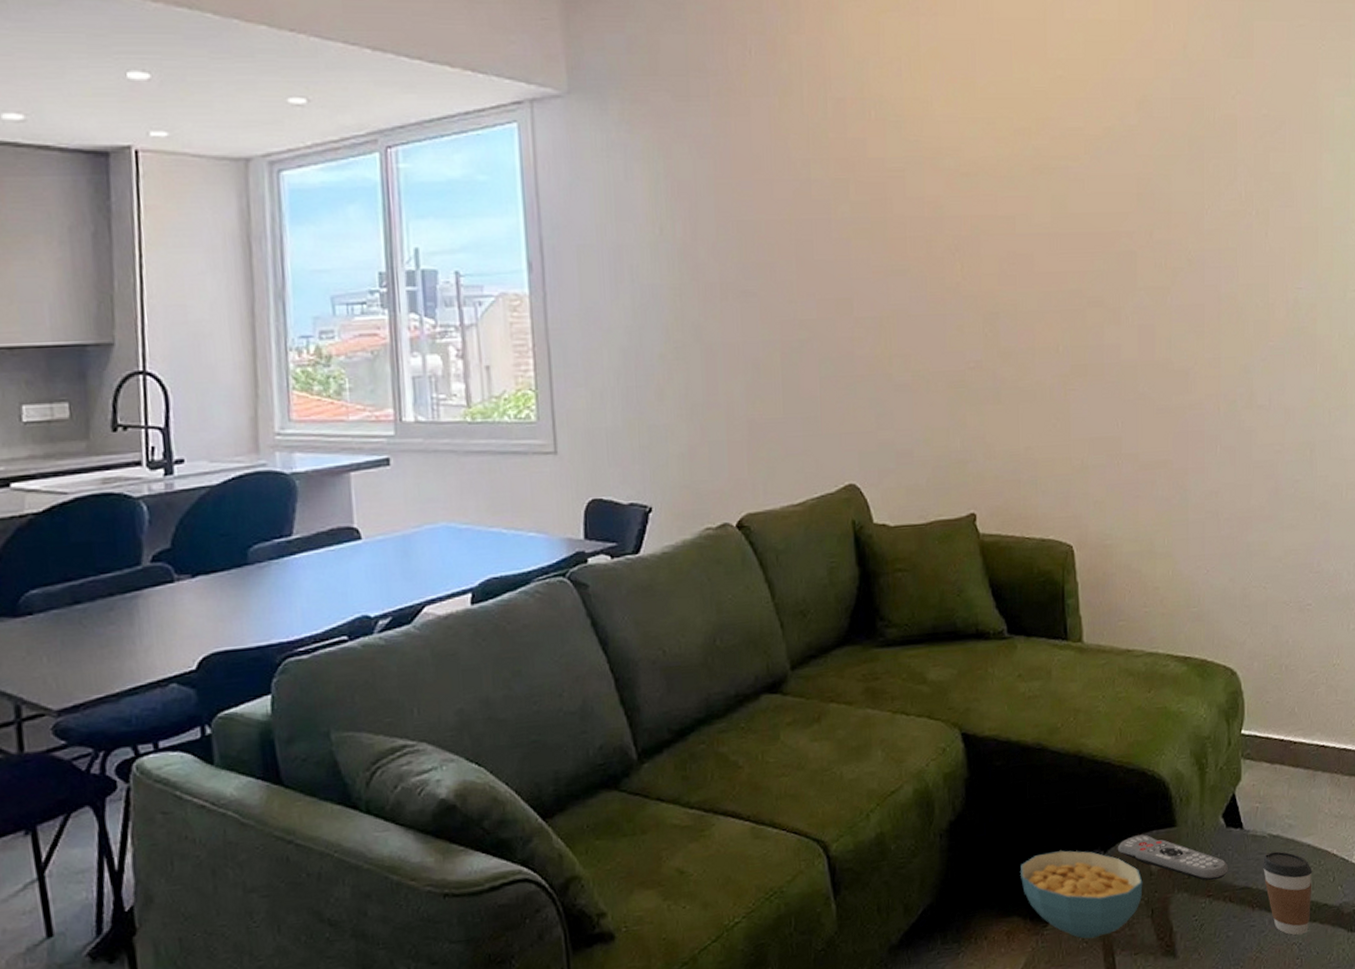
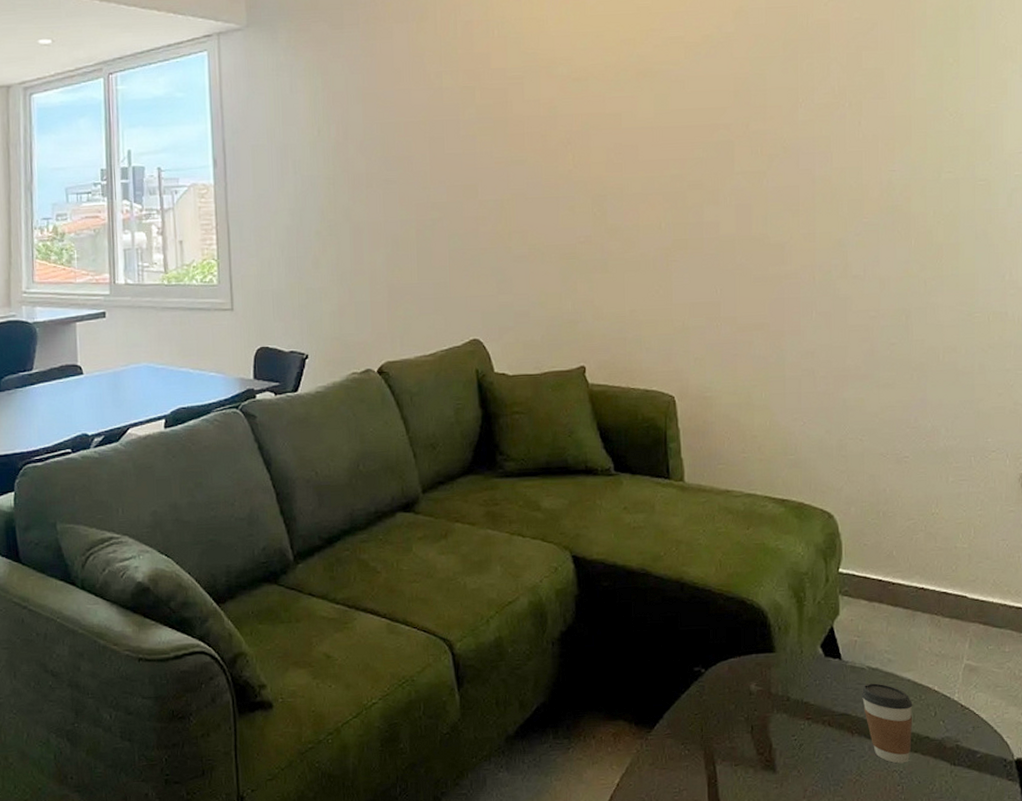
cereal bowl: present [1020,850,1143,939] -> none [626,665,743,747]
remote control: present [1118,834,1228,881] -> none [718,657,827,705]

